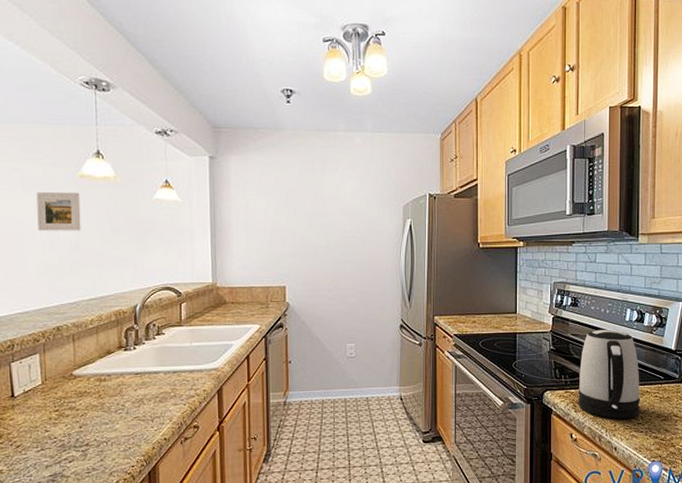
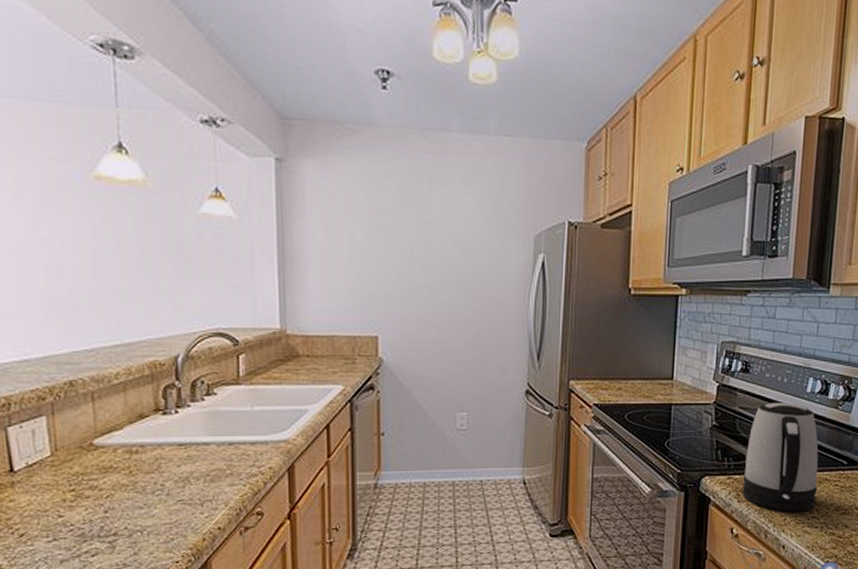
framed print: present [36,192,81,231] -> none [34,197,99,253]

